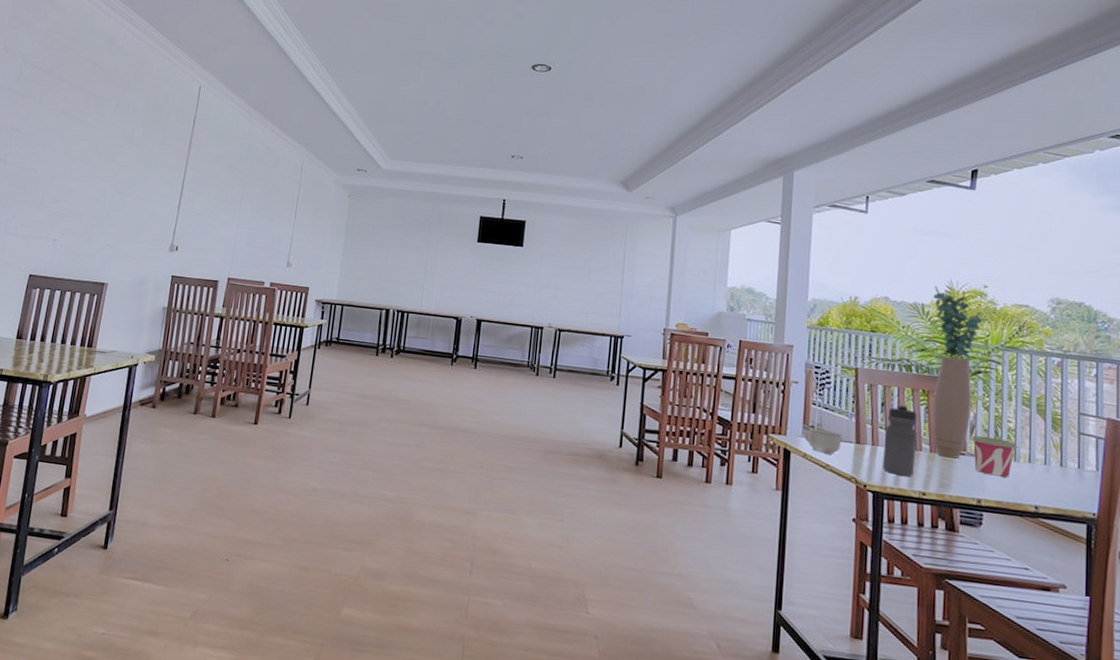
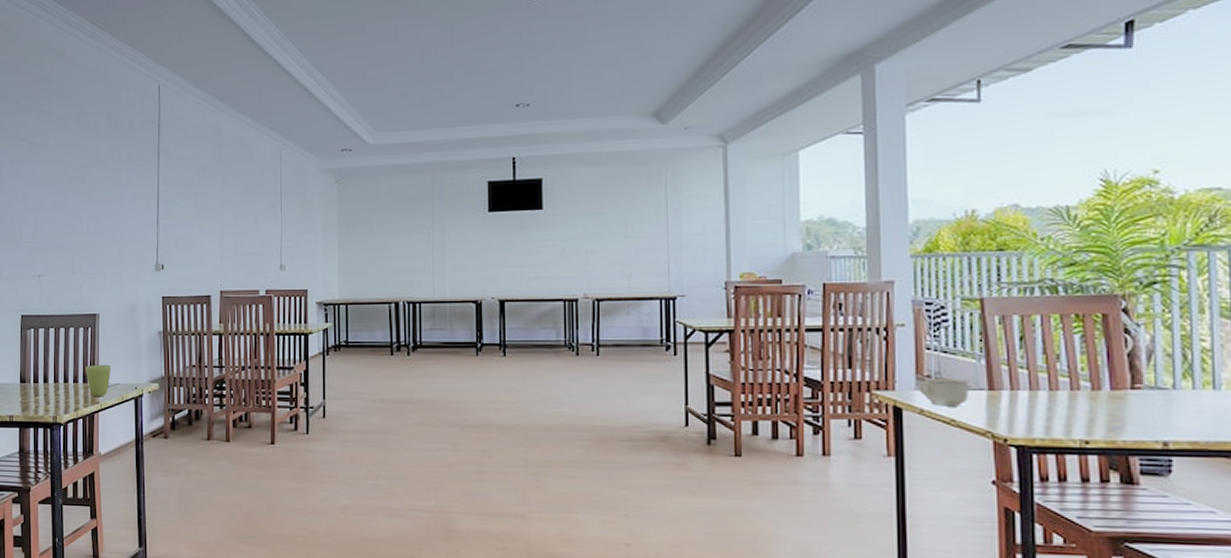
cup: none [84,330,112,361] -> present [85,364,112,397]
water bottle: present [883,404,917,476] -> none [1027,336,1072,423]
vase: present [933,285,982,459] -> none [1081,180,1155,395]
cup: present [971,435,1018,477] -> none [1148,362,1217,411]

